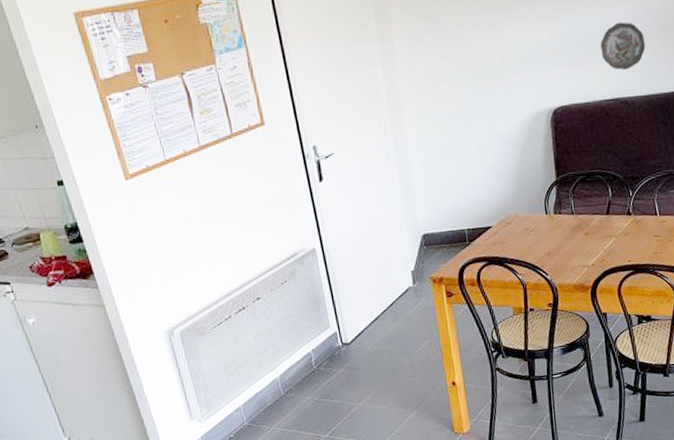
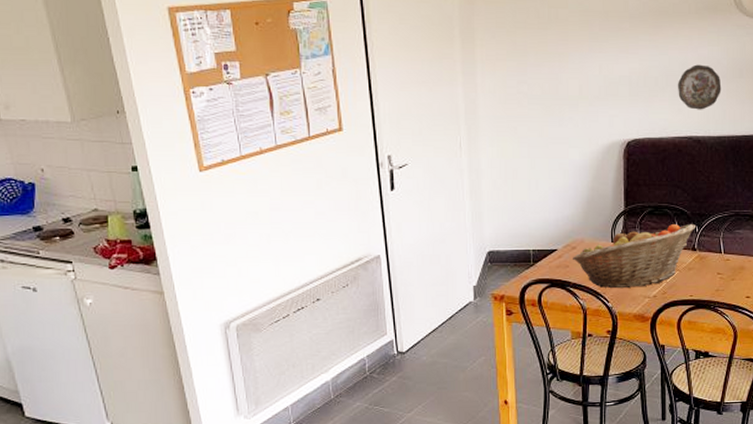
fruit basket: none [508,188,630,261] -> present [573,224,696,289]

